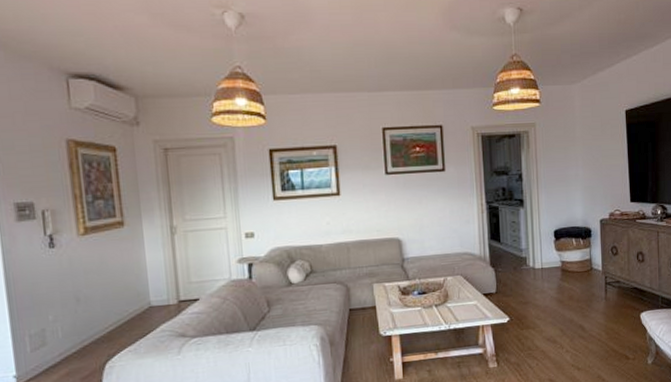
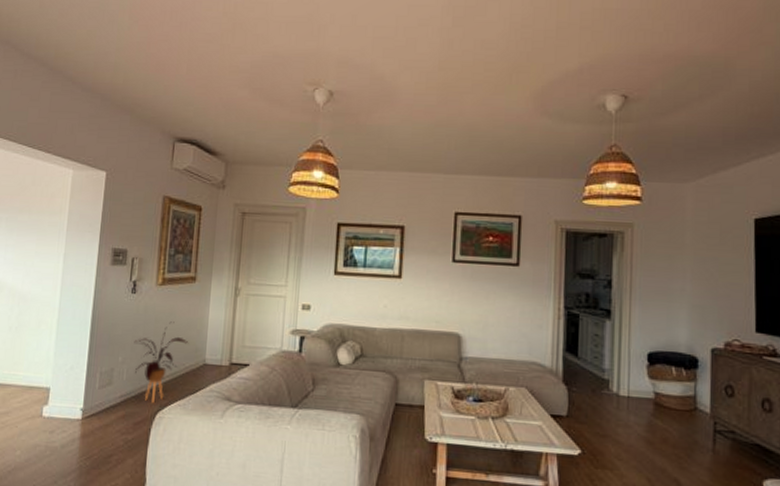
house plant: none [63,270,129,356] -> present [134,321,189,404]

